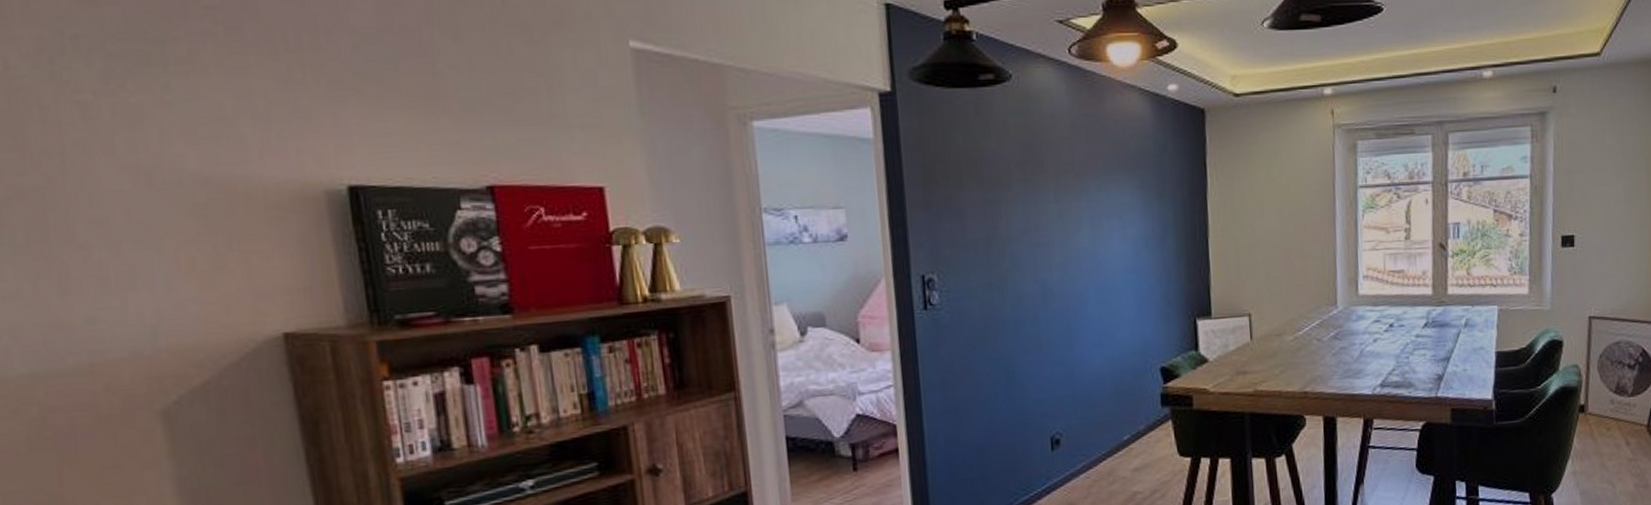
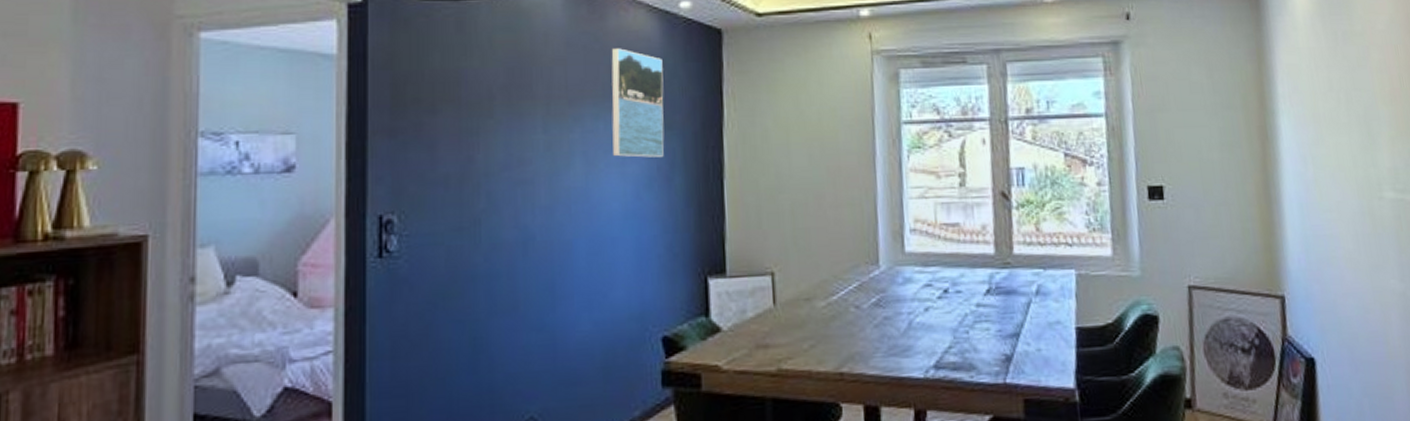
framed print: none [1110,127,1158,222] -> present [611,48,664,158]

